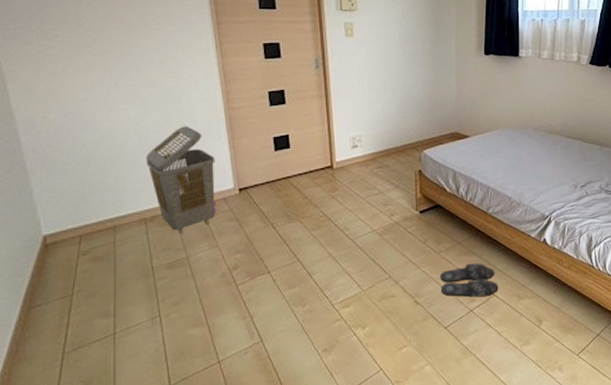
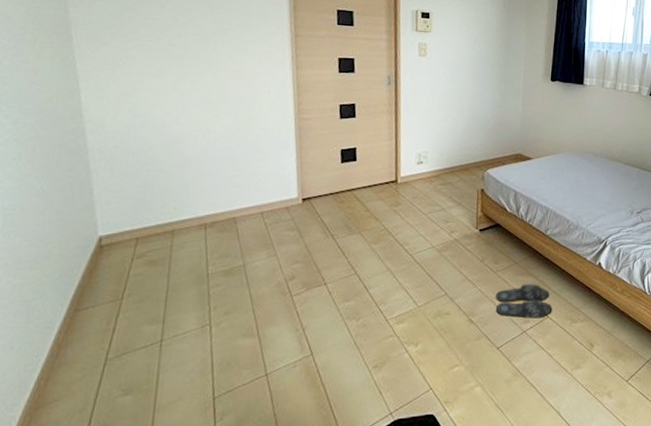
laundry basket: present [145,126,216,233] -> none [211,134,282,241]

